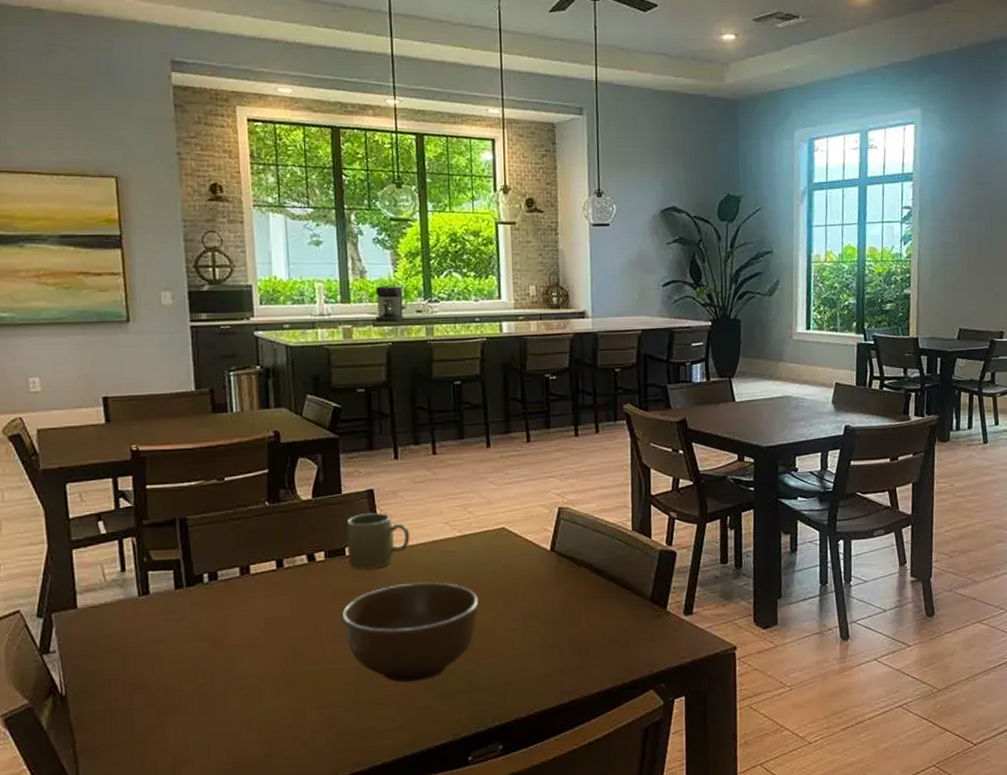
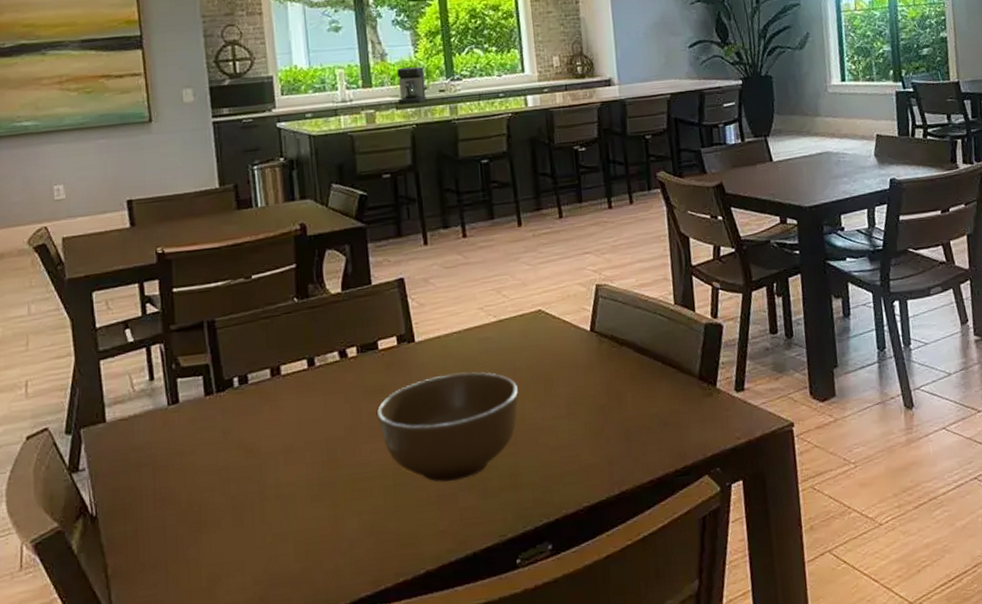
mug: present [345,513,410,570] -> none [377,302,444,364]

